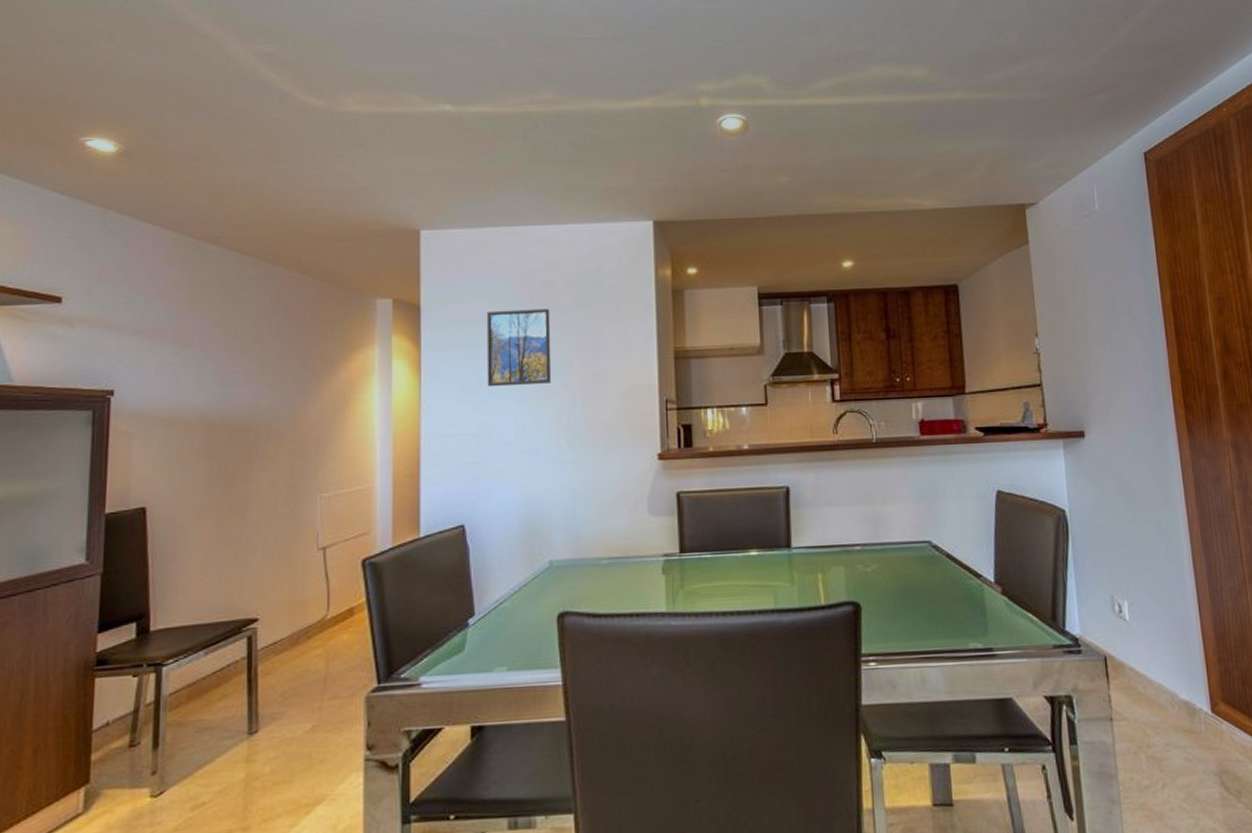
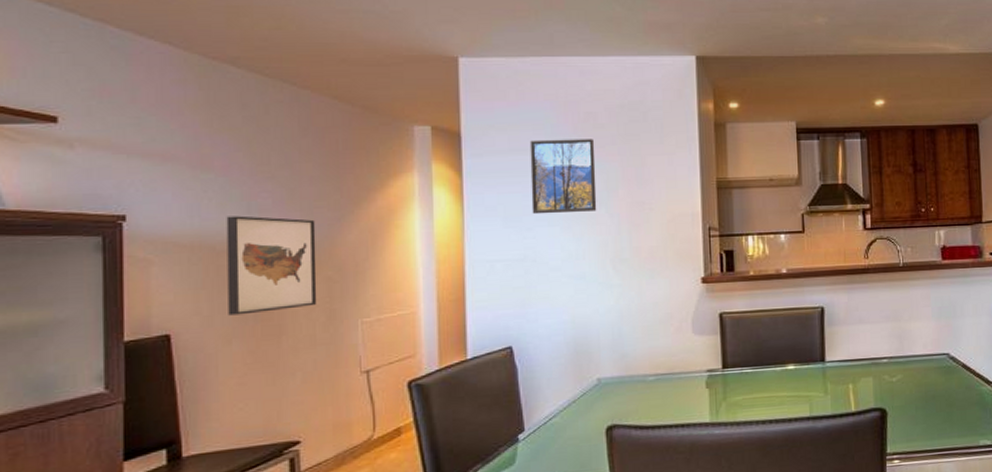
wall art: none [199,390,282,489] -> present [226,215,317,316]

